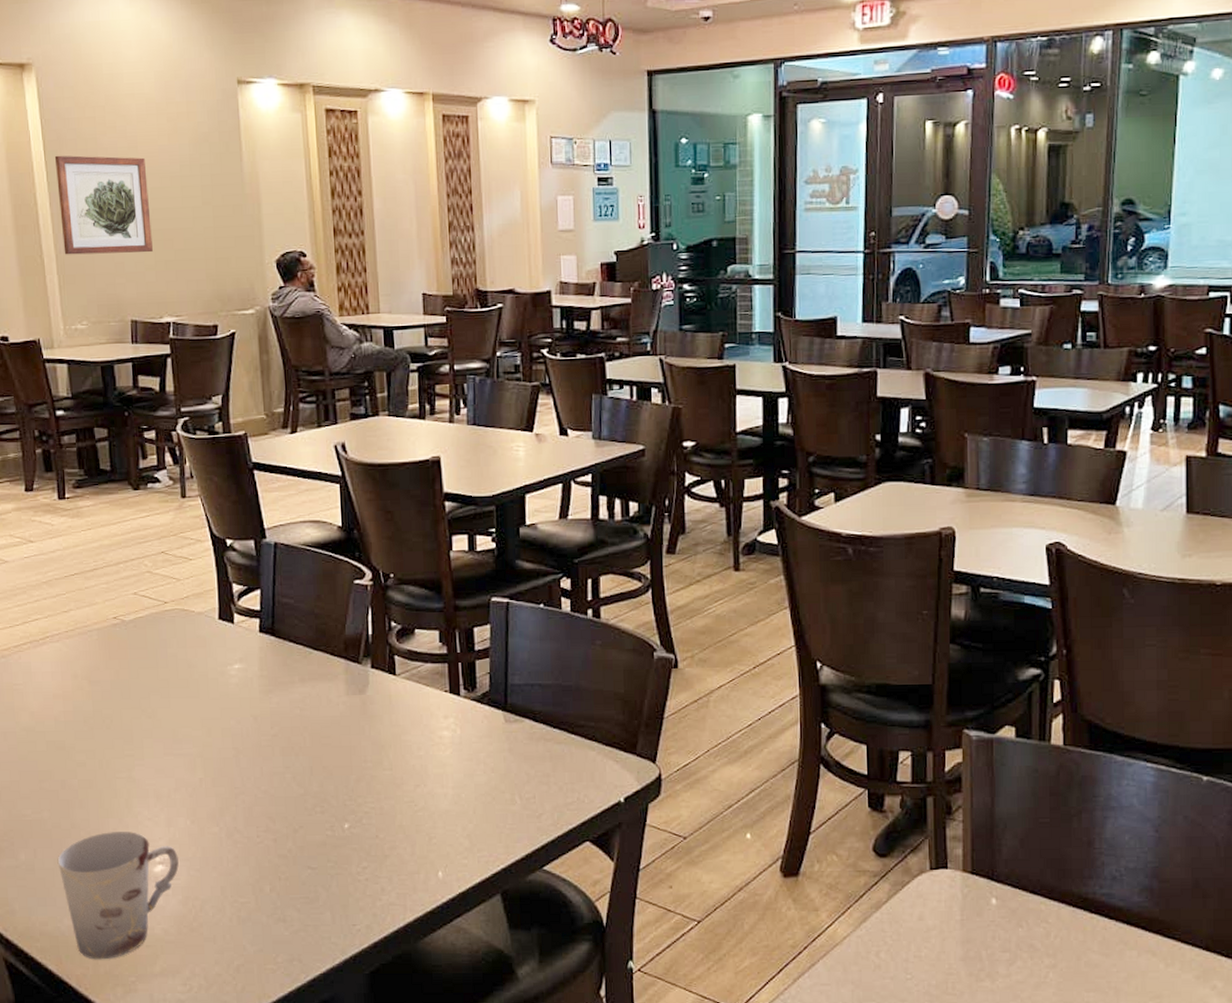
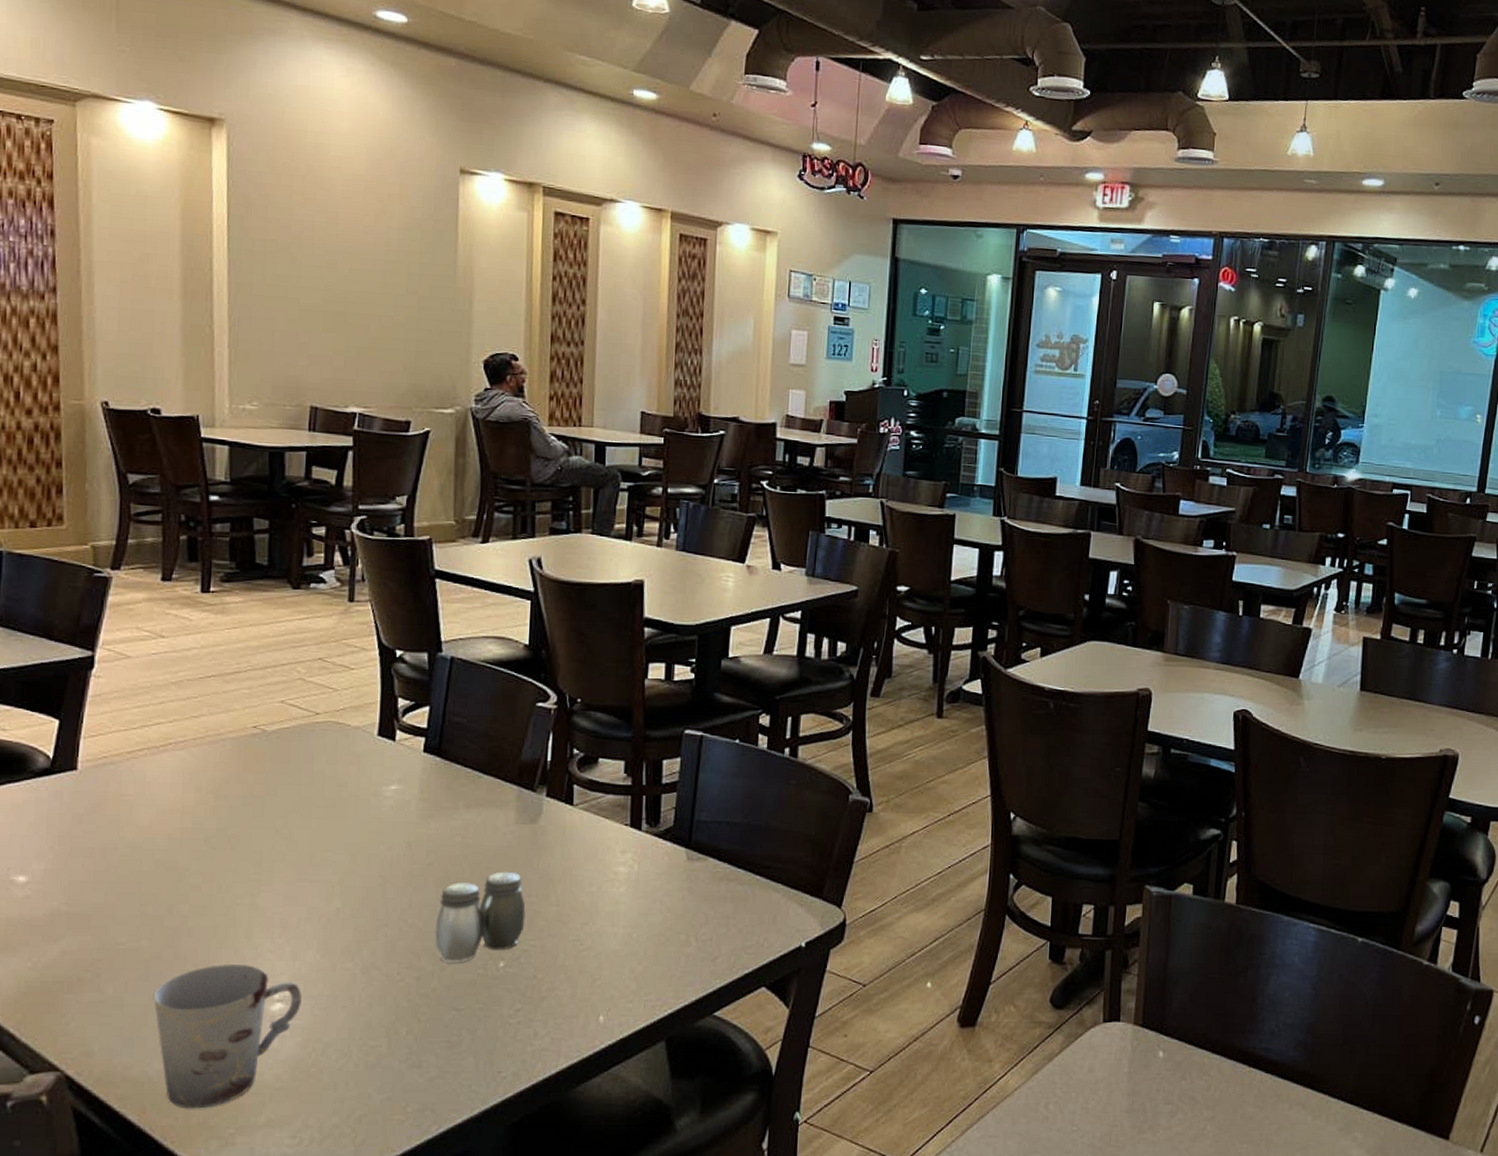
wall art: present [54,155,153,255] -> none [239,220,346,337]
salt and pepper shaker: none [285,739,364,826] -> present [435,871,526,963]

